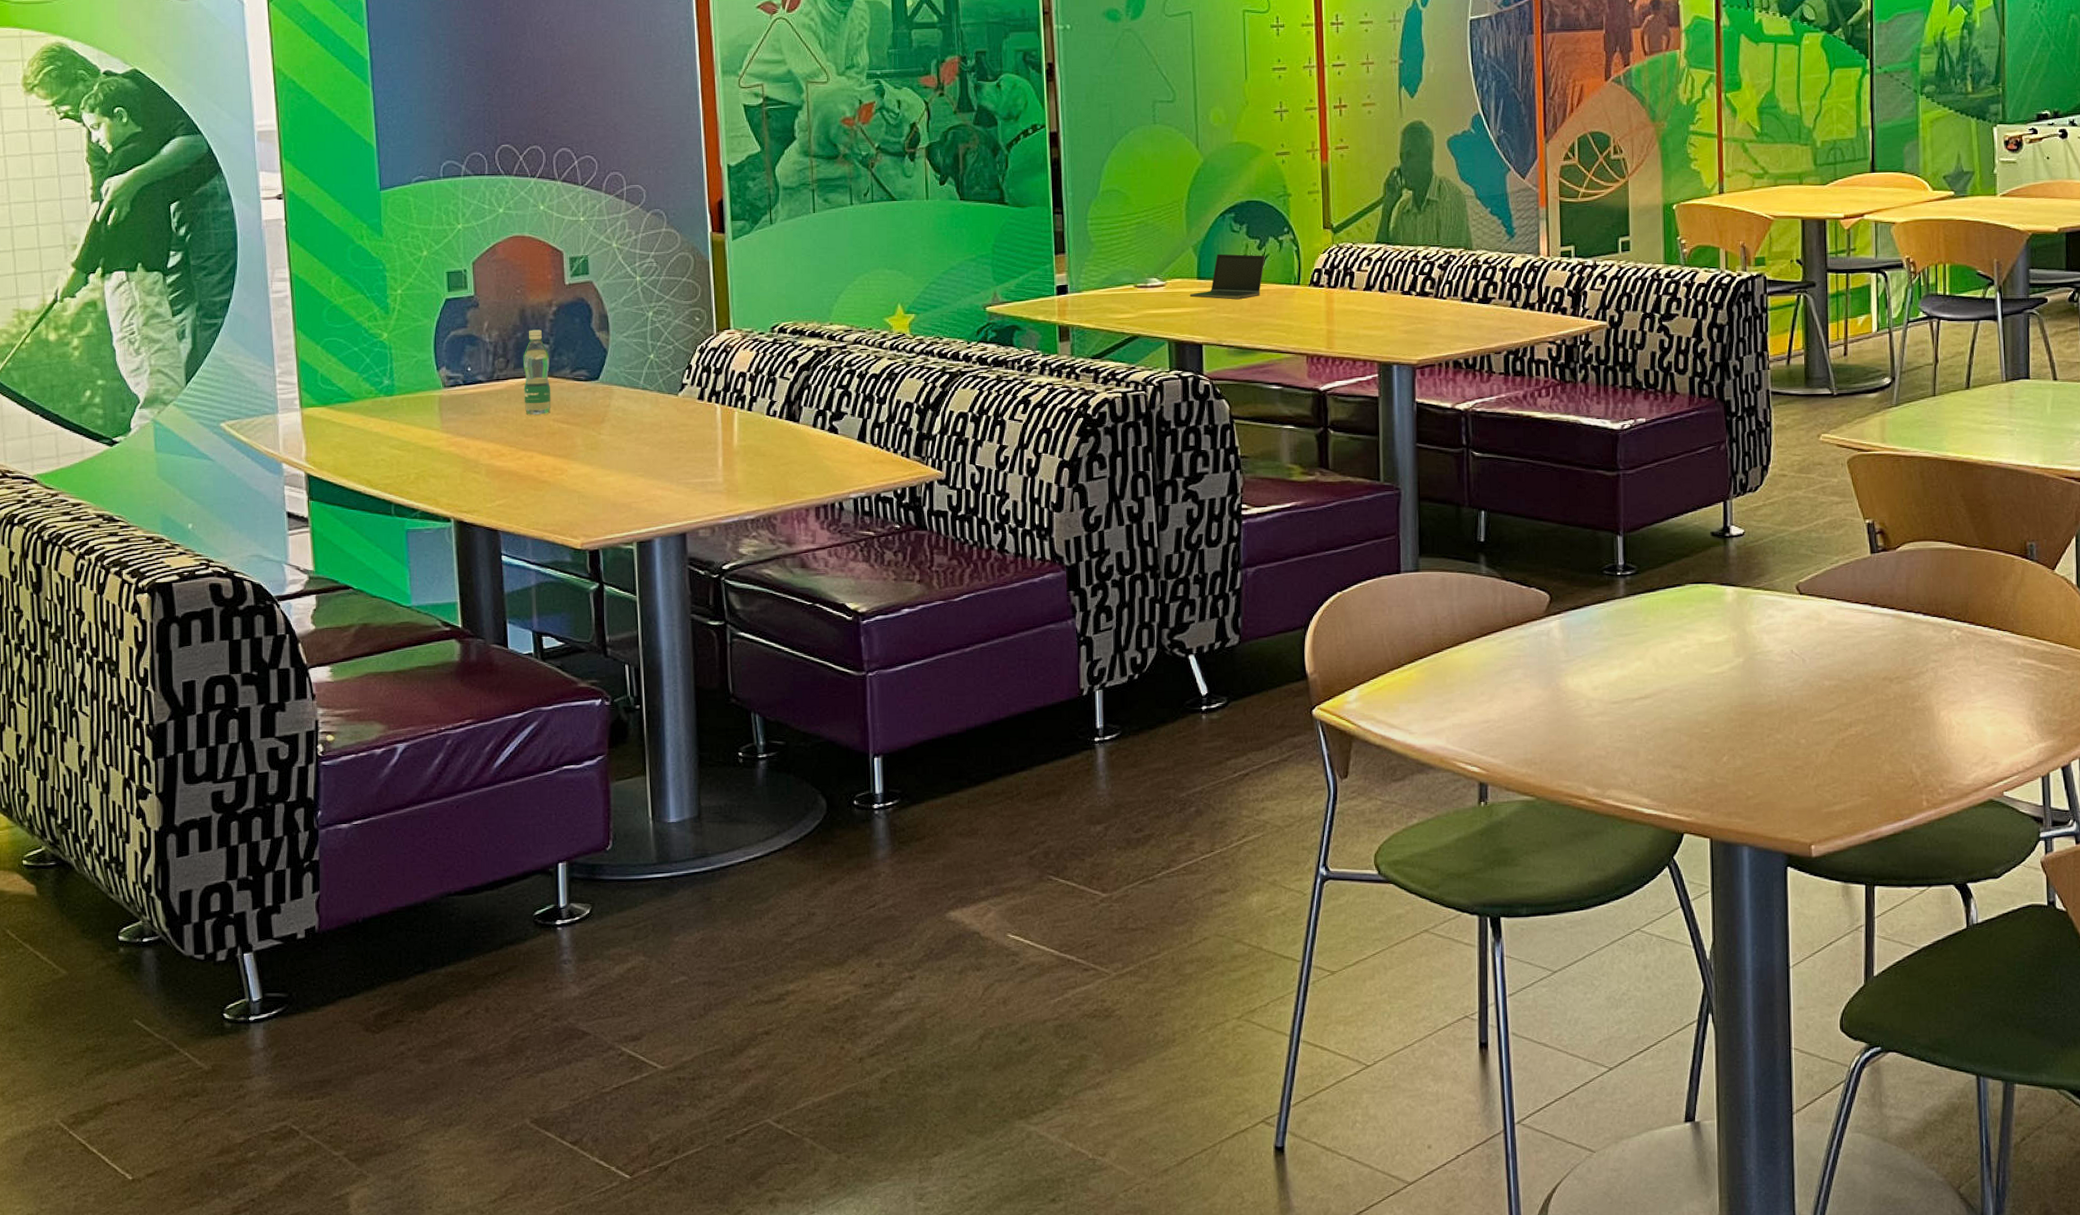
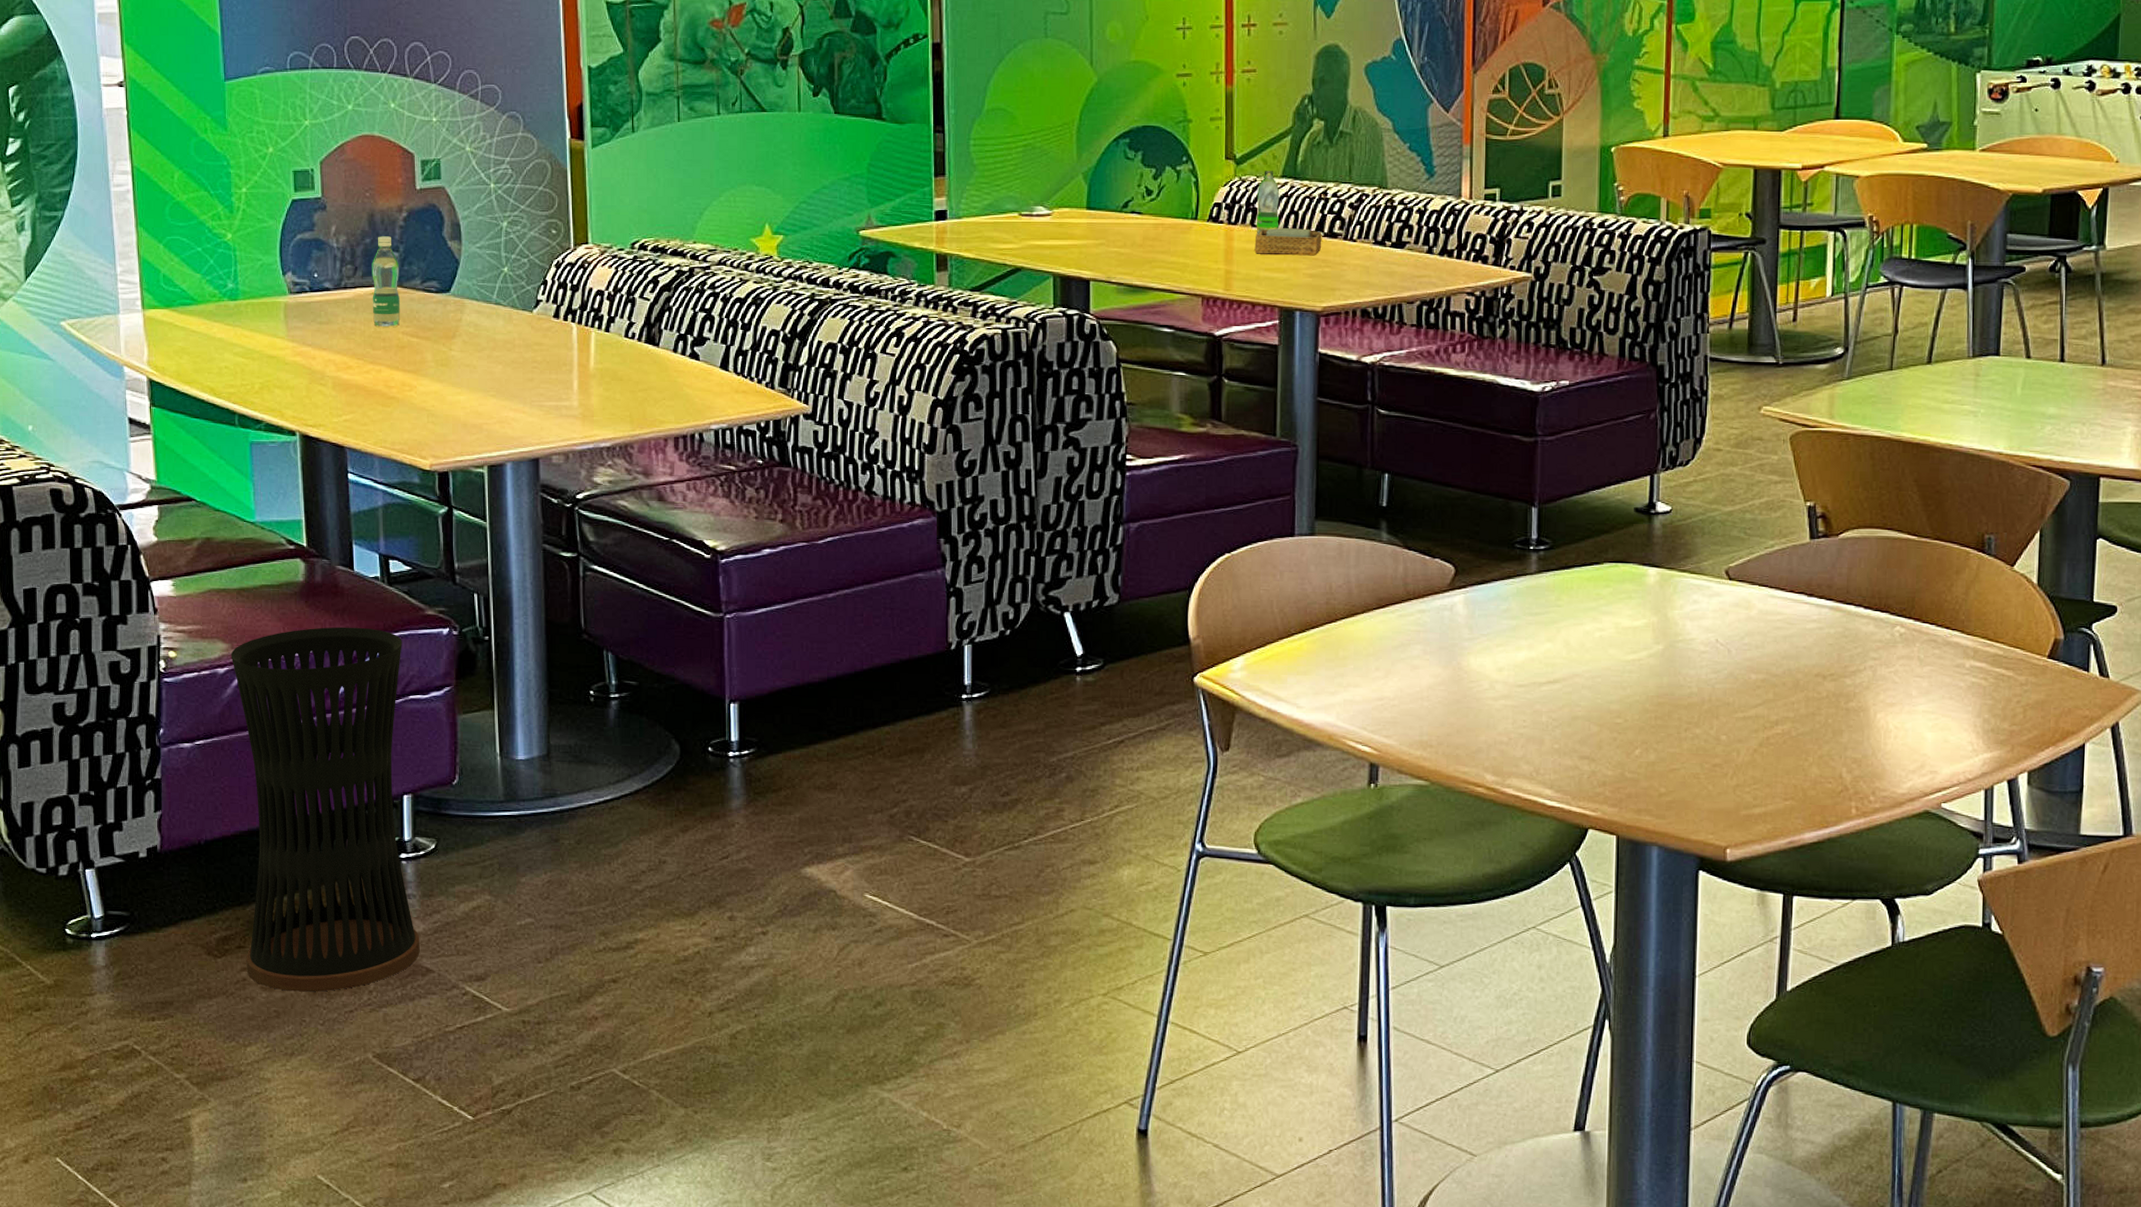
umbrella stand: none [387,703,576,1062] -> present [230,627,420,992]
laptop computer: present [1189,253,1265,299] -> none [1077,182,1161,232]
bottle: none [1353,238,1375,297] -> present [1256,171,1280,235]
napkin holder: none [1353,289,1415,315] -> present [1254,228,1322,256]

